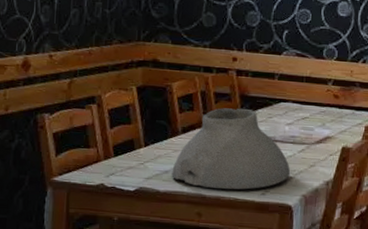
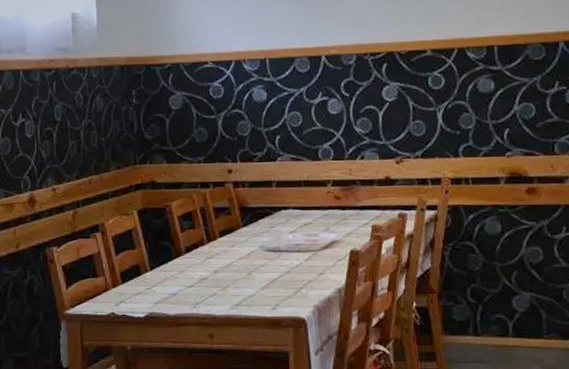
vase: present [171,108,291,190] -> none [179,220,300,307]

